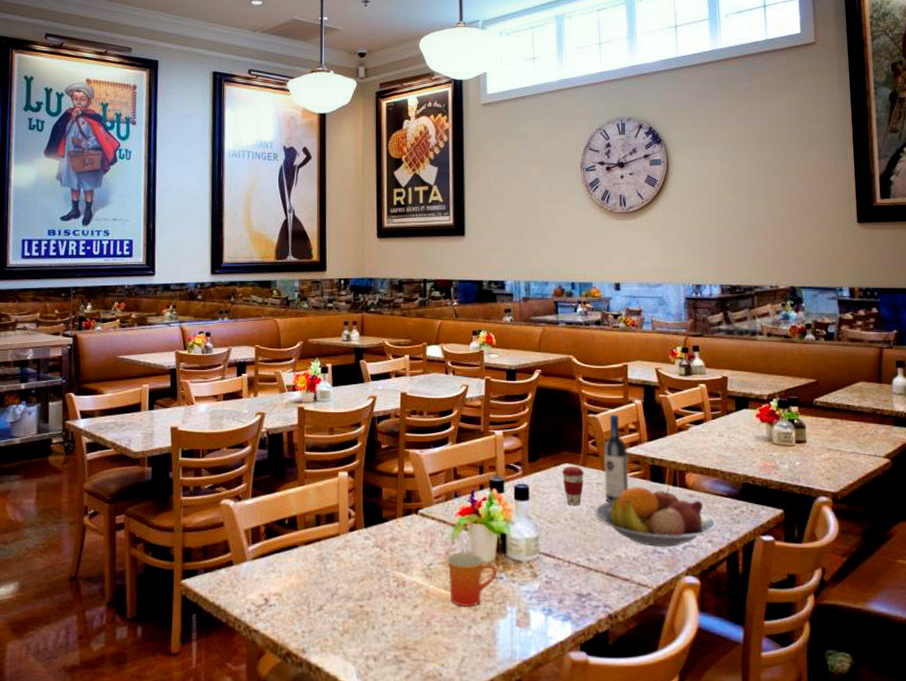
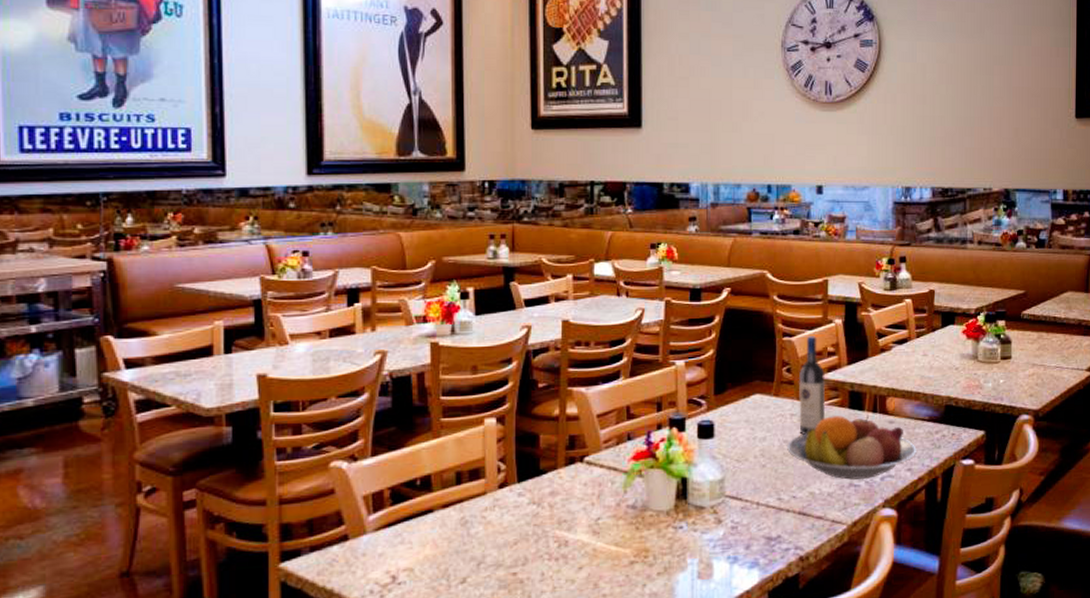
mug: present [446,551,497,608] -> none [616,501,676,564]
coffee cup: present [562,466,584,506] -> none [752,396,777,441]

